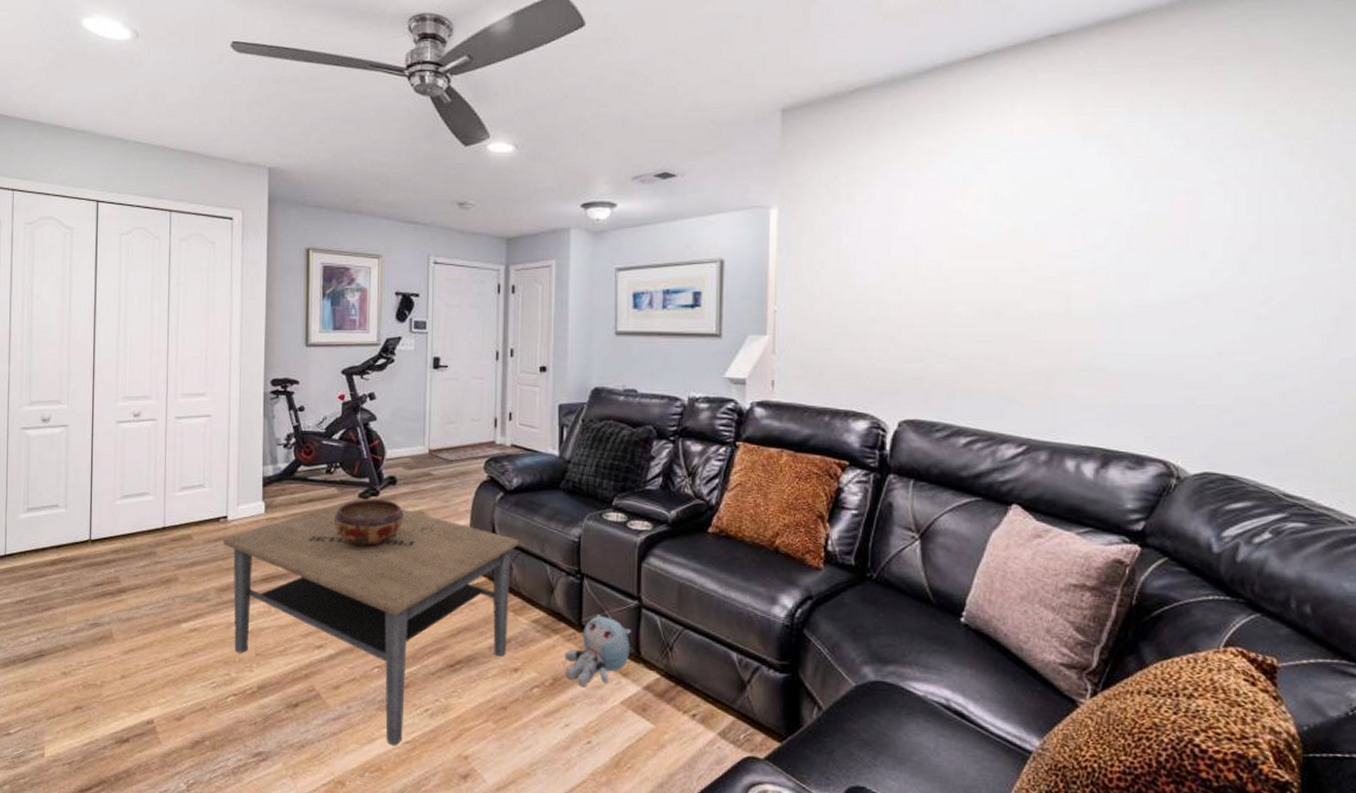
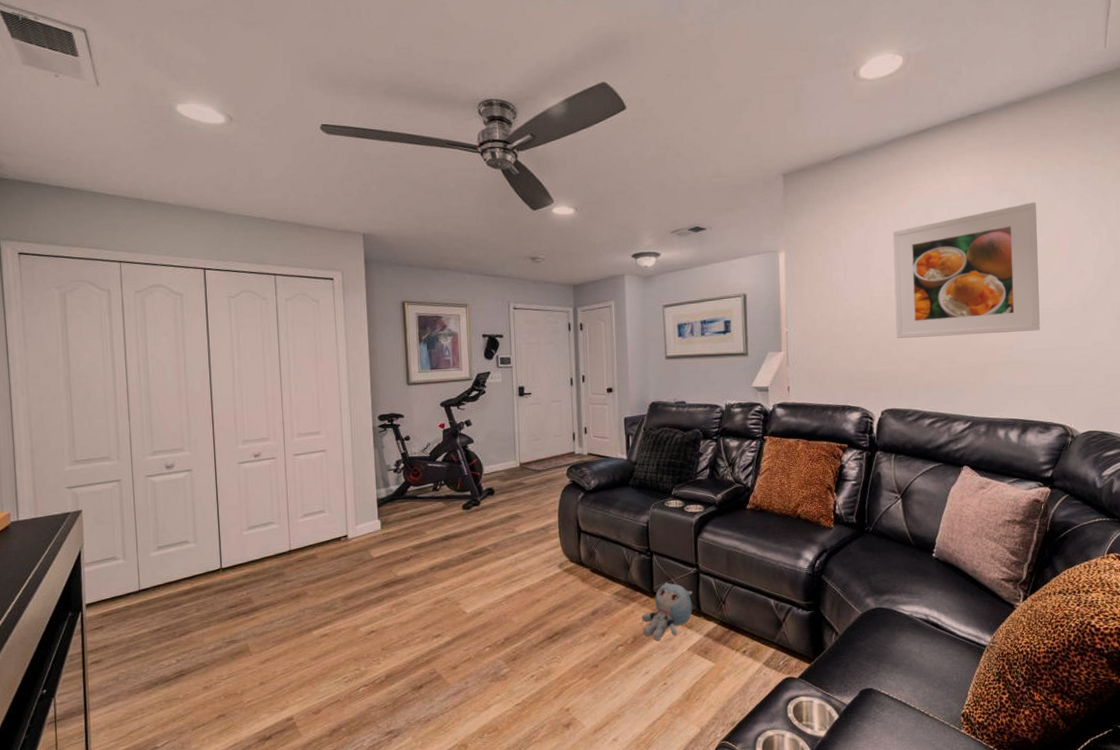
coffee table: present [224,497,519,746] -> none [346,508,600,709]
decorative bowl: present [335,499,404,547] -> none [443,508,503,549]
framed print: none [925,153,1140,330] -> present [892,201,1040,338]

